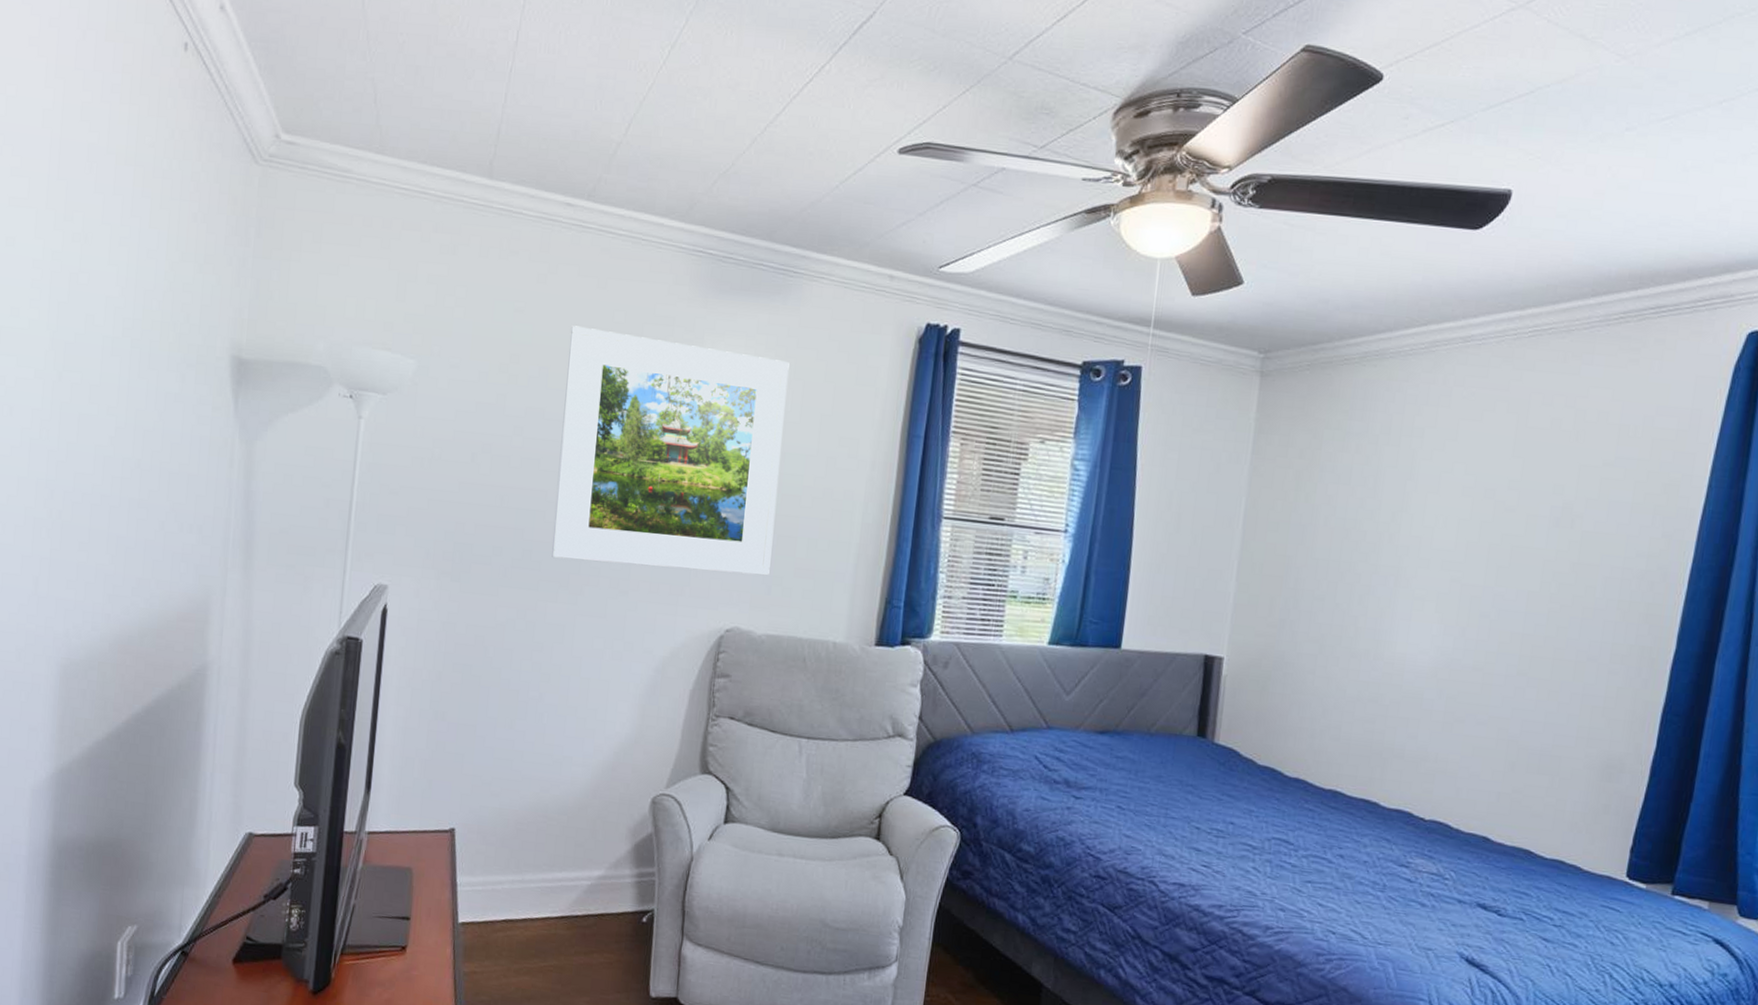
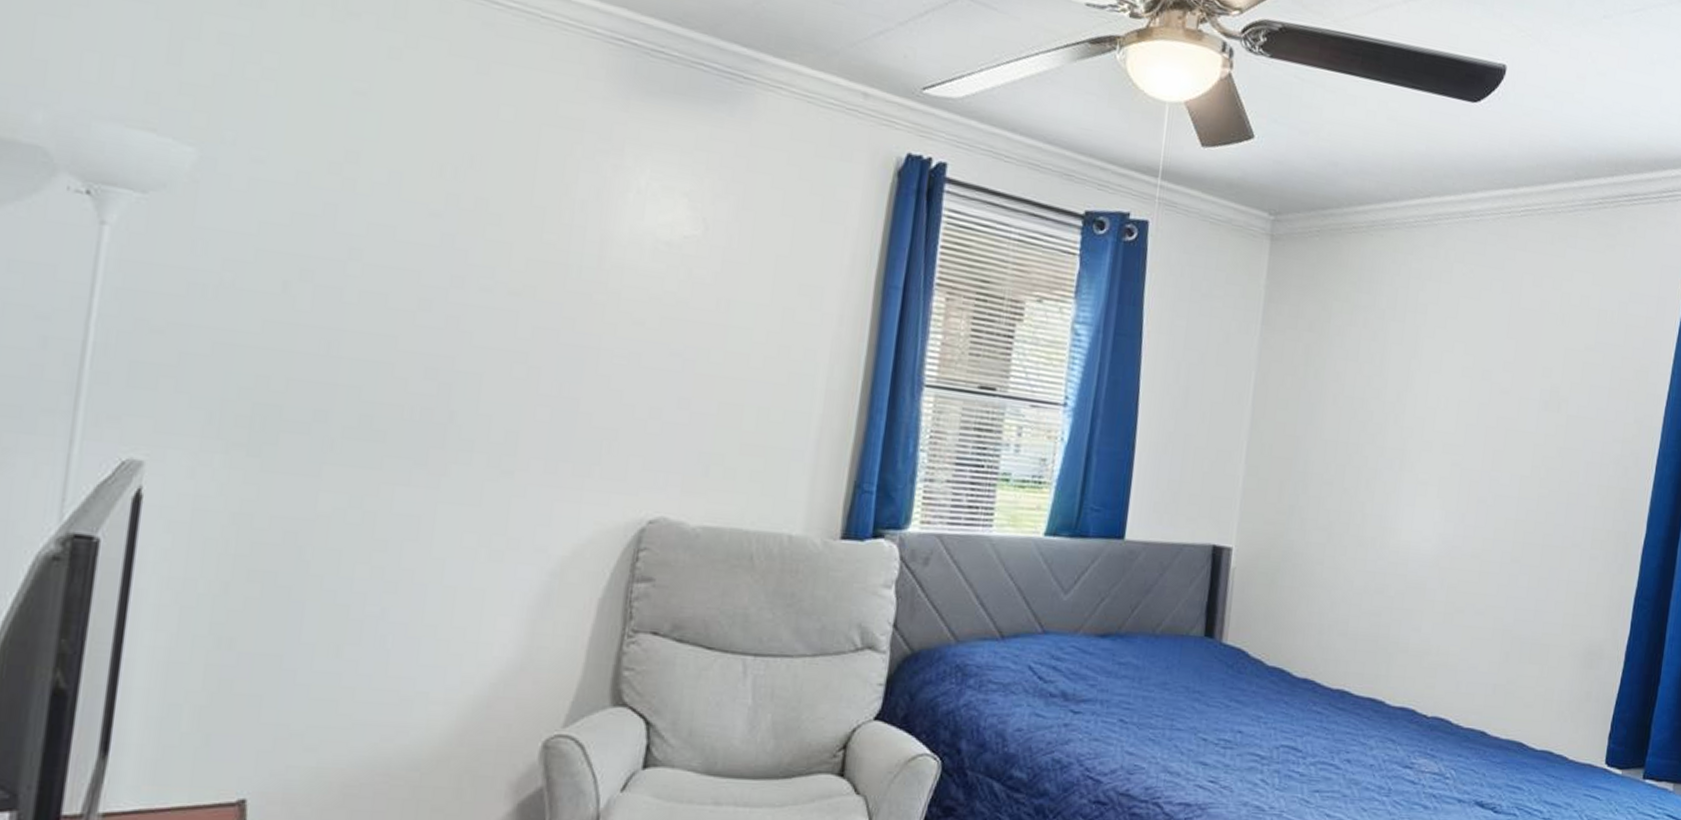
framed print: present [552,325,790,576] -> none [403,119,737,453]

